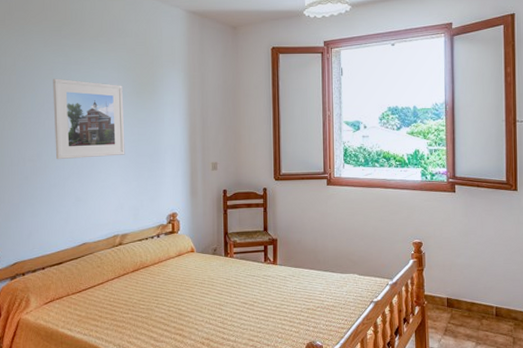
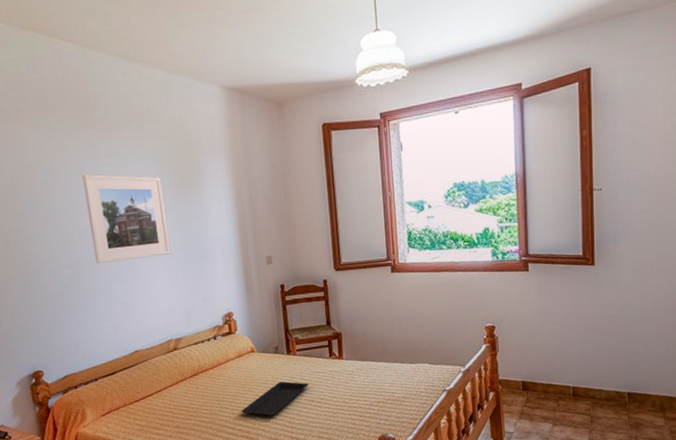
serving tray: none [177,282,243,316] -> present [241,381,309,417]

